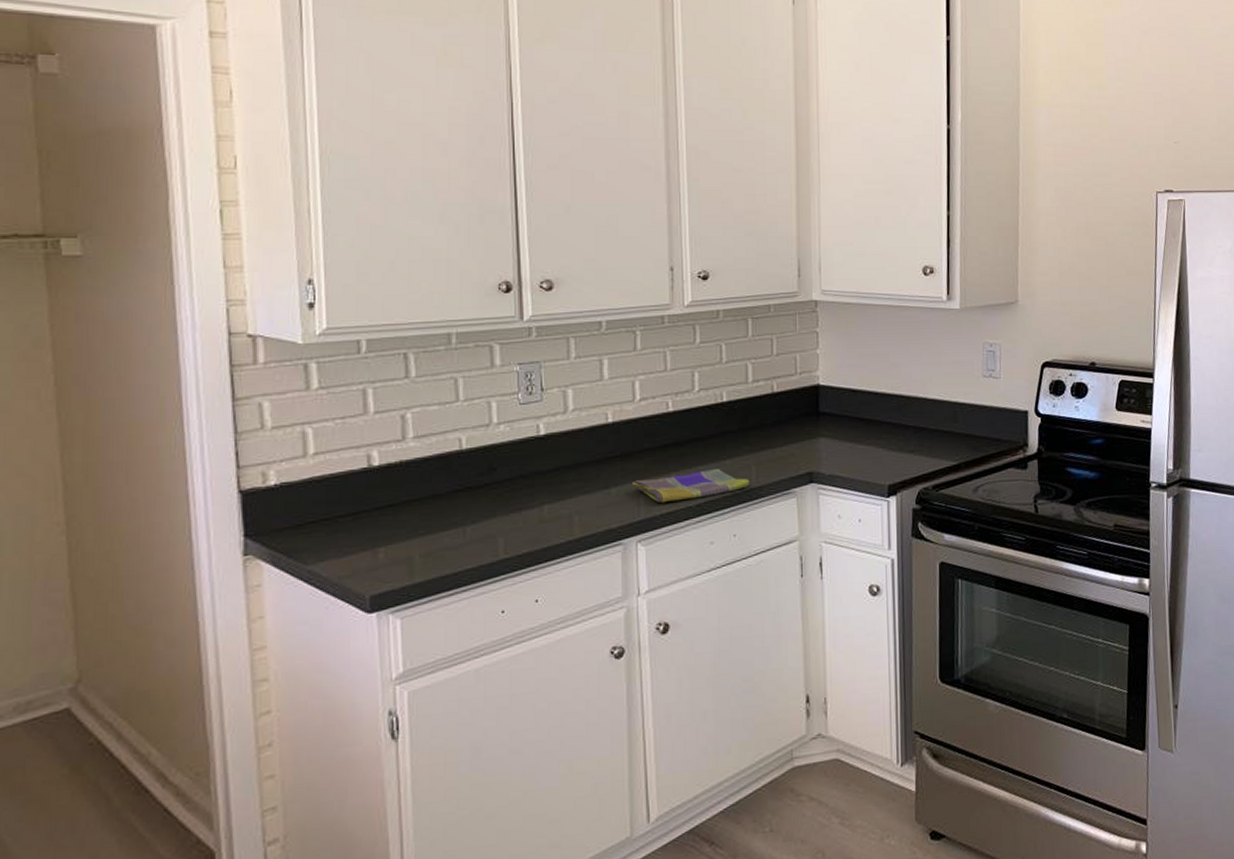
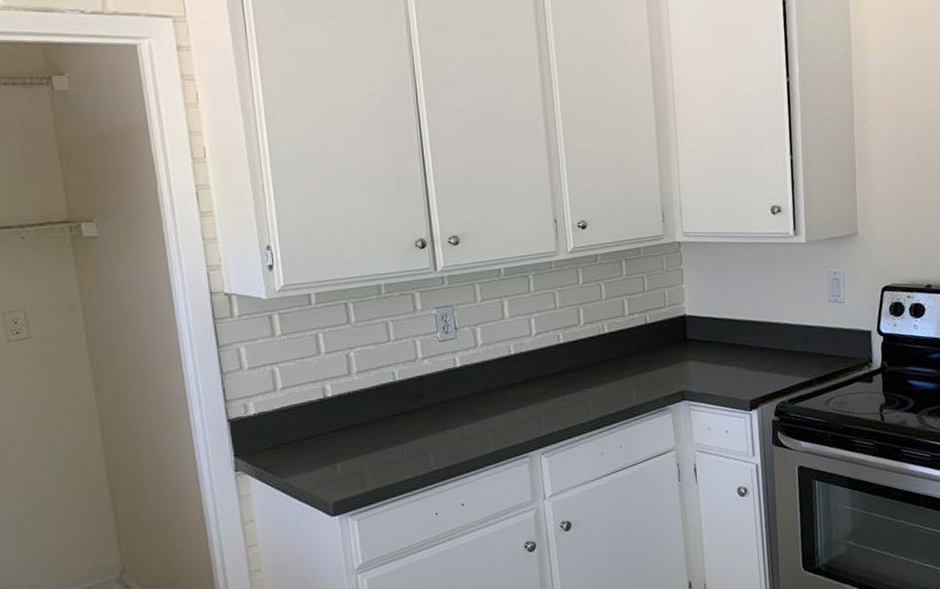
dish towel: present [633,469,750,503] -> none [534,391,631,421]

